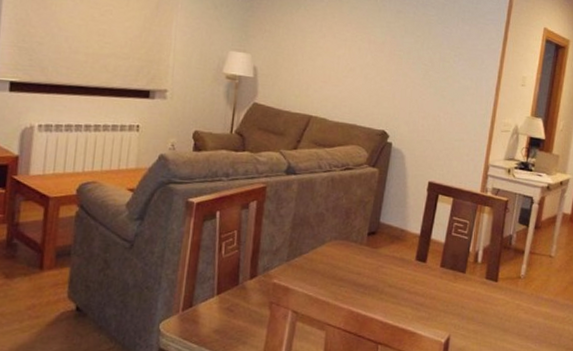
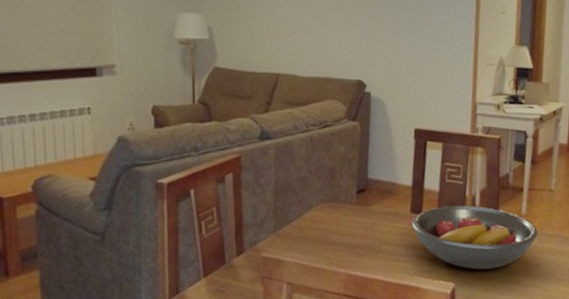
fruit bowl: none [415,258,534,325] -> present [411,205,538,270]

